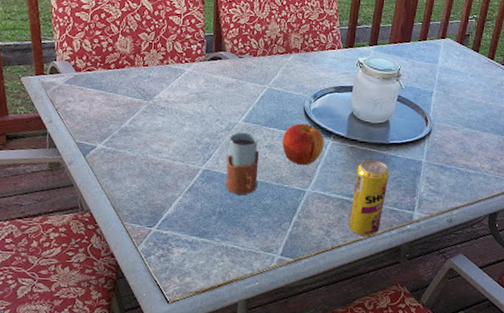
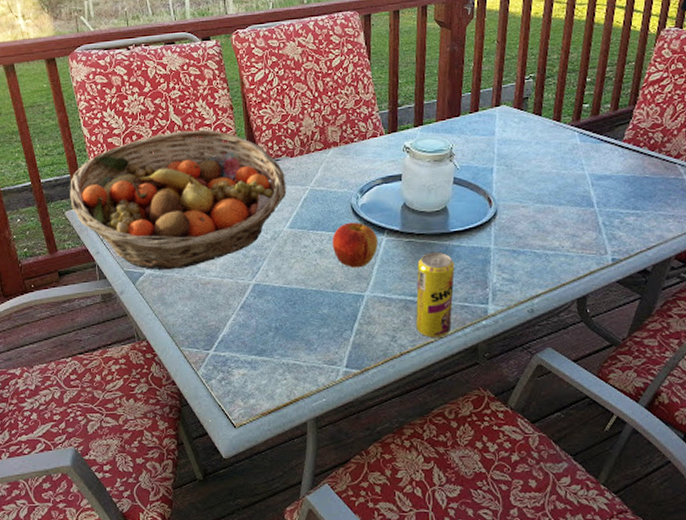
fruit basket: none [28,16,247,147] -> present [70,129,287,270]
drinking glass: present [225,132,259,195] -> none [276,239,312,306]

